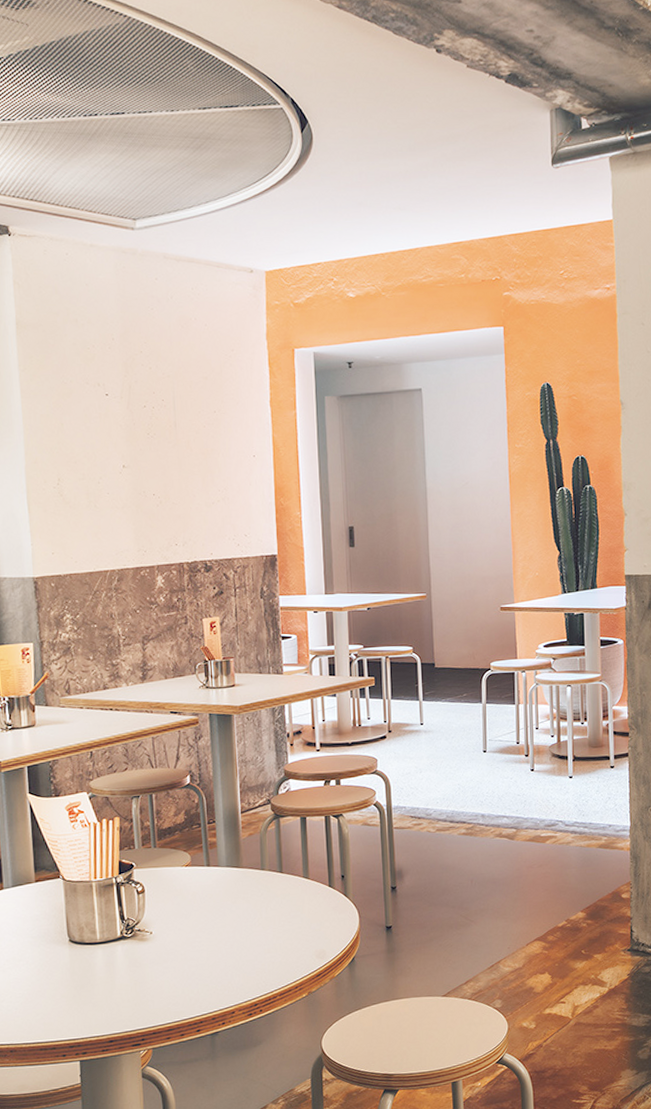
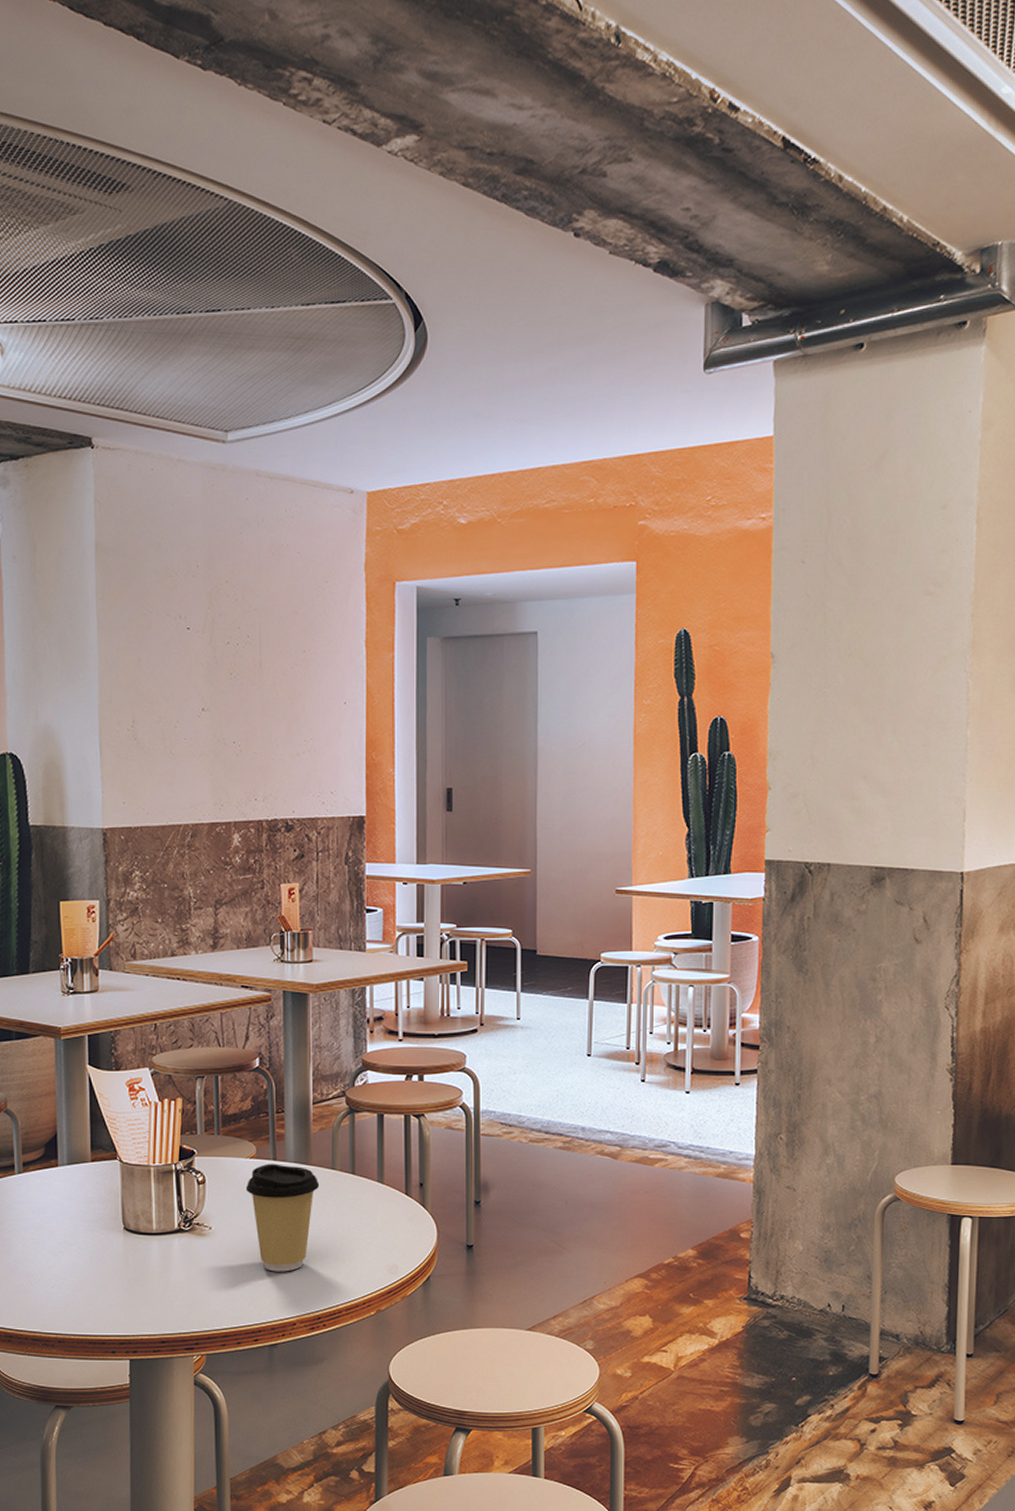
coffee cup: none [182,869,251,967] -> present [245,1163,320,1272]

